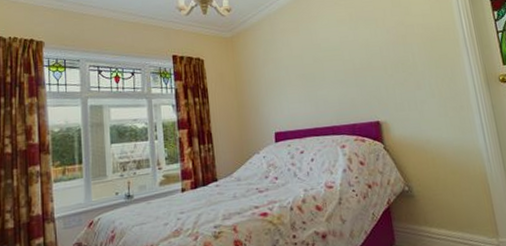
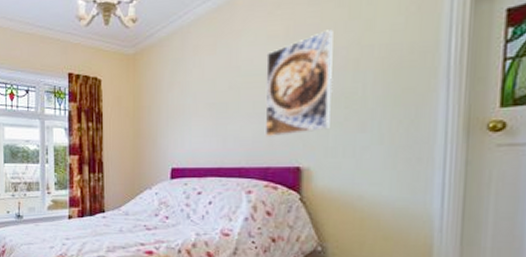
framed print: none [338,15,395,99] -> present [264,30,333,137]

